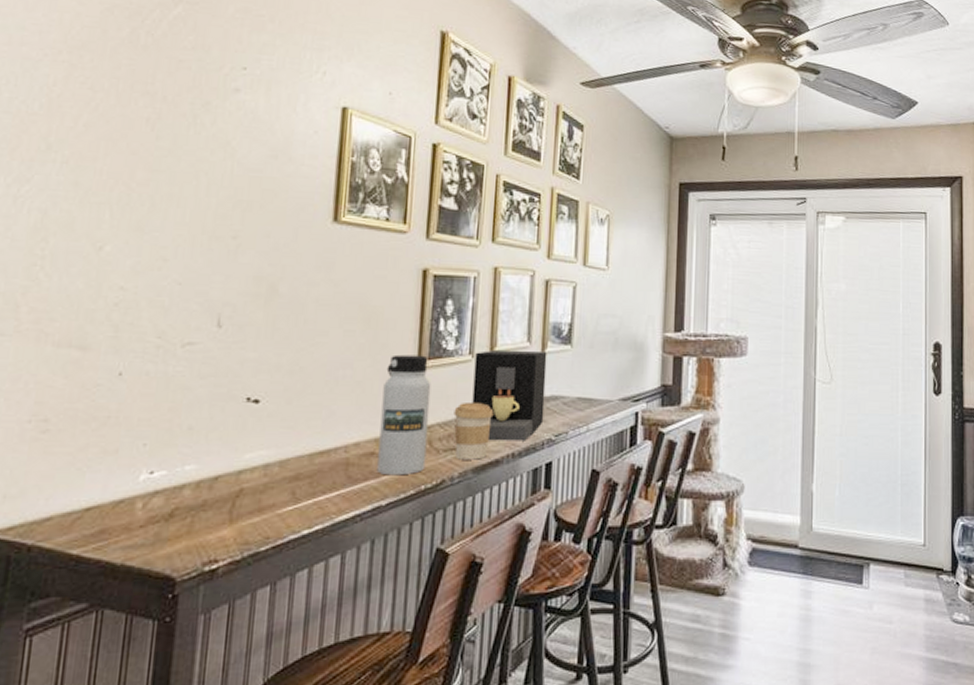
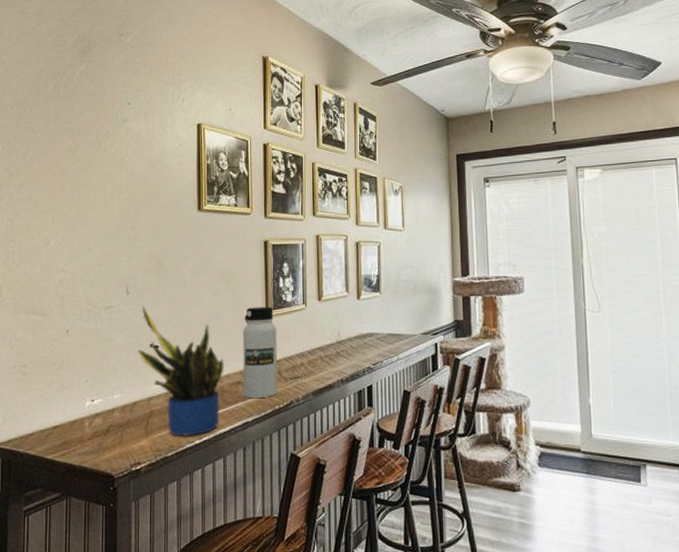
potted plant: none [227,344,354,524] -> present [138,305,224,436]
coffee cup: present [454,403,494,460] -> none [295,341,325,386]
coffee maker: present [472,350,547,441] -> none [307,299,363,370]

